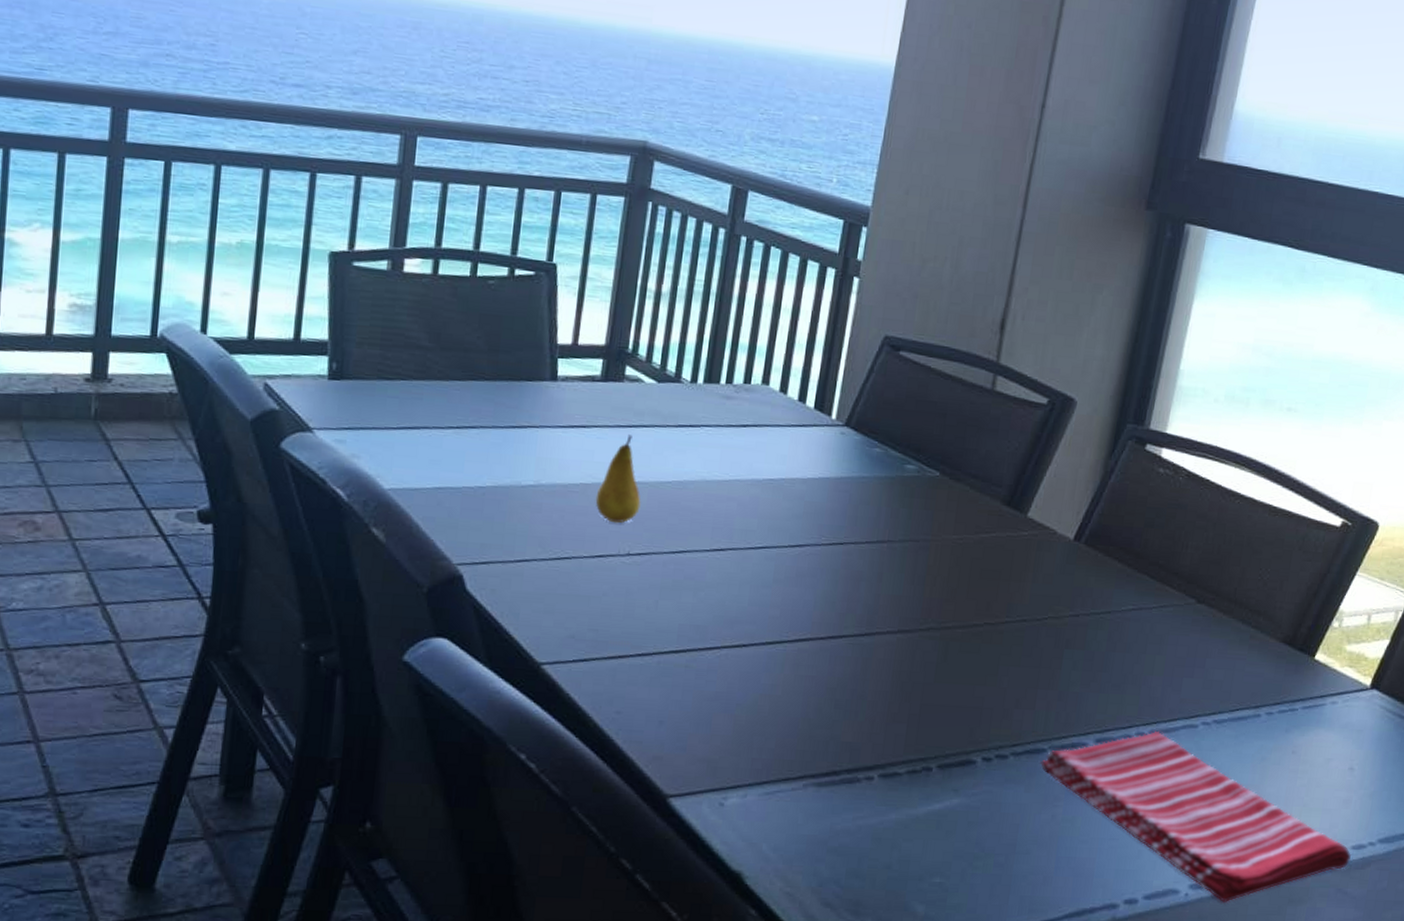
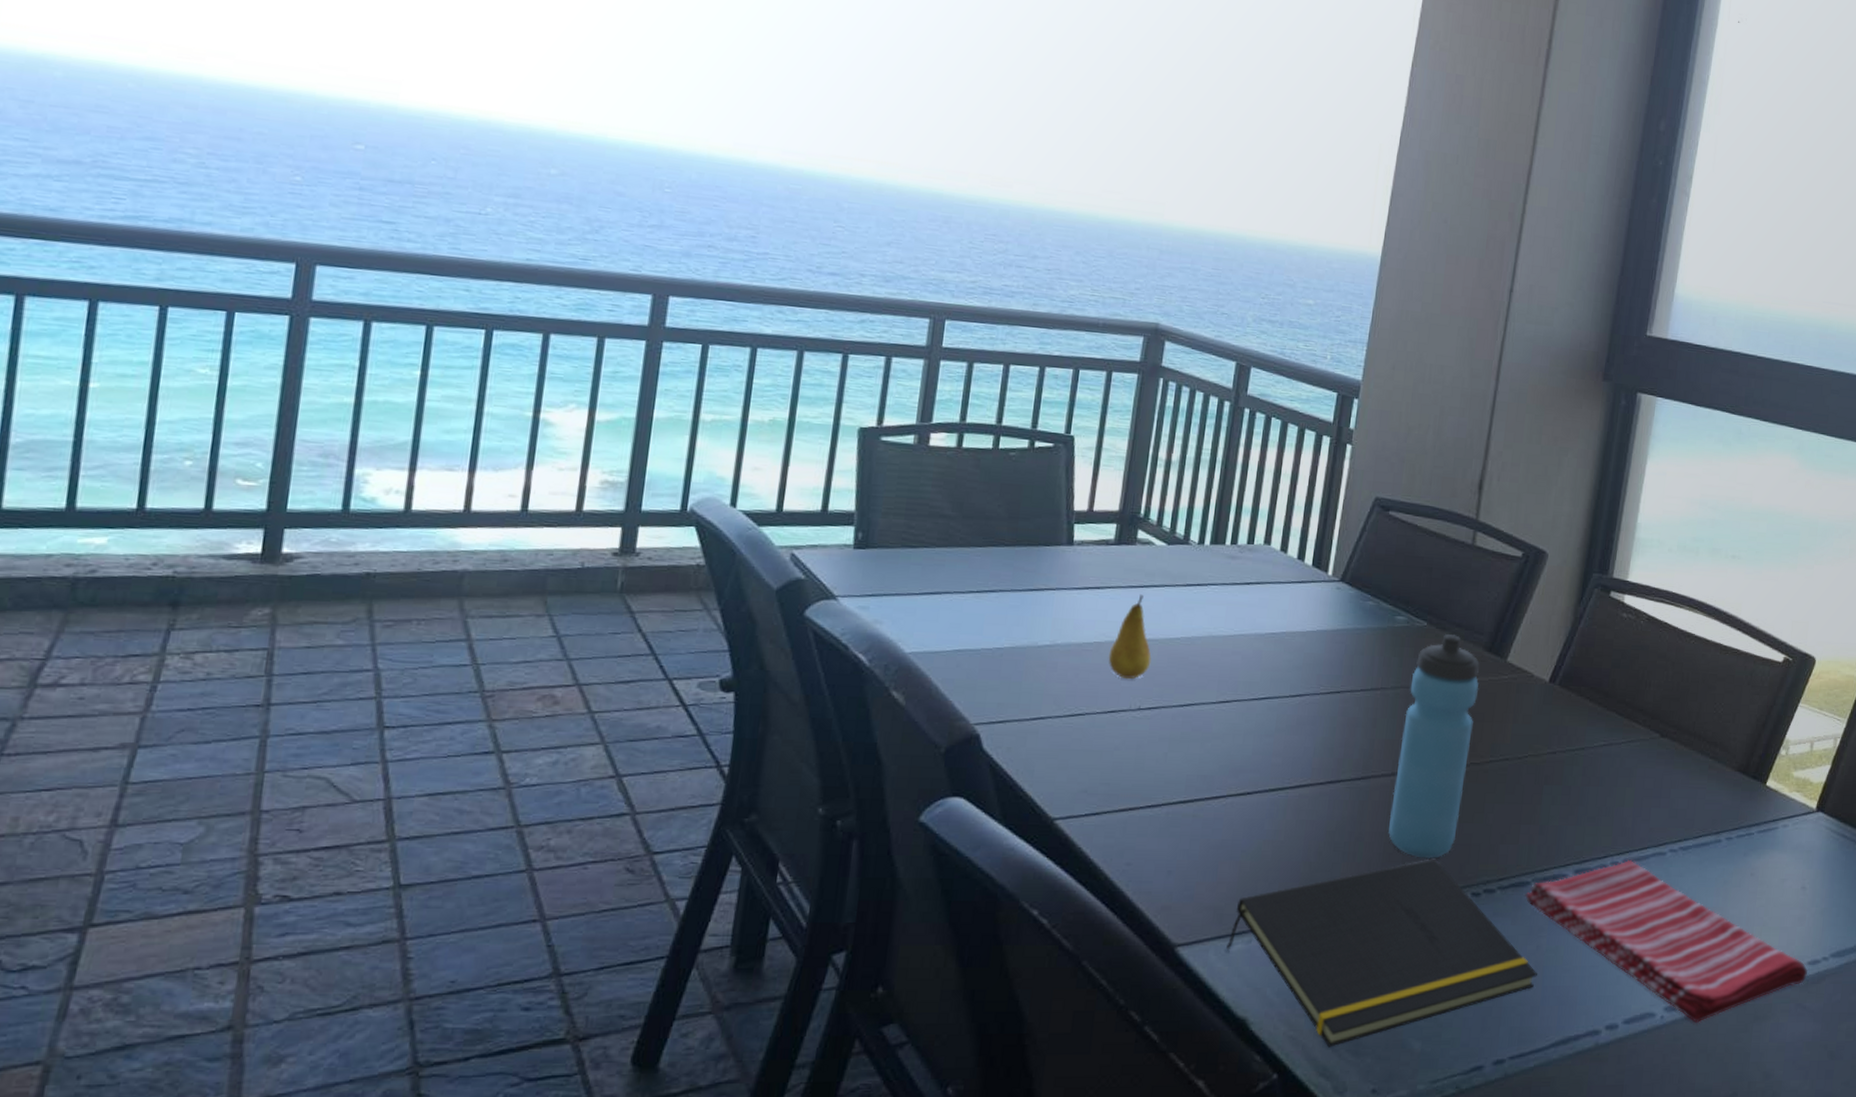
notepad: none [720,720,1052,906] -> present [1226,858,1537,1047]
water bottle: none [893,486,997,721] -> present [1388,634,1479,860]

